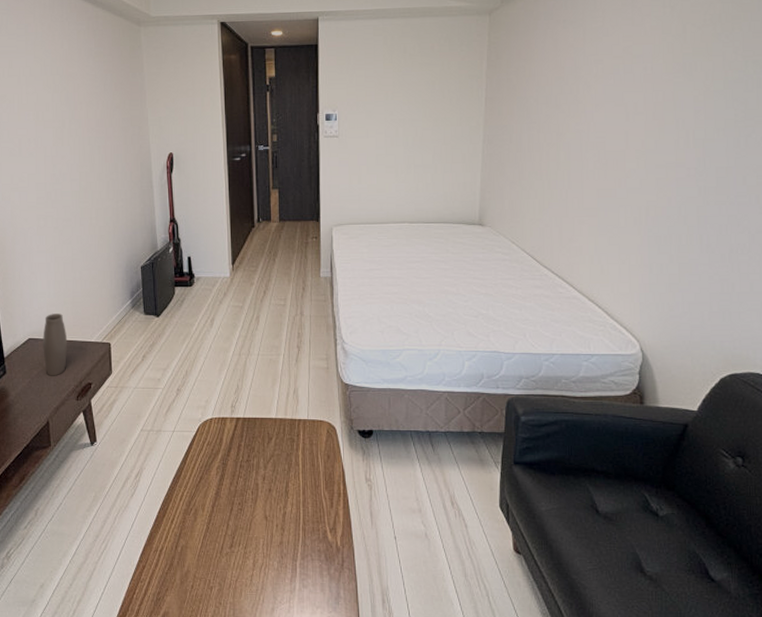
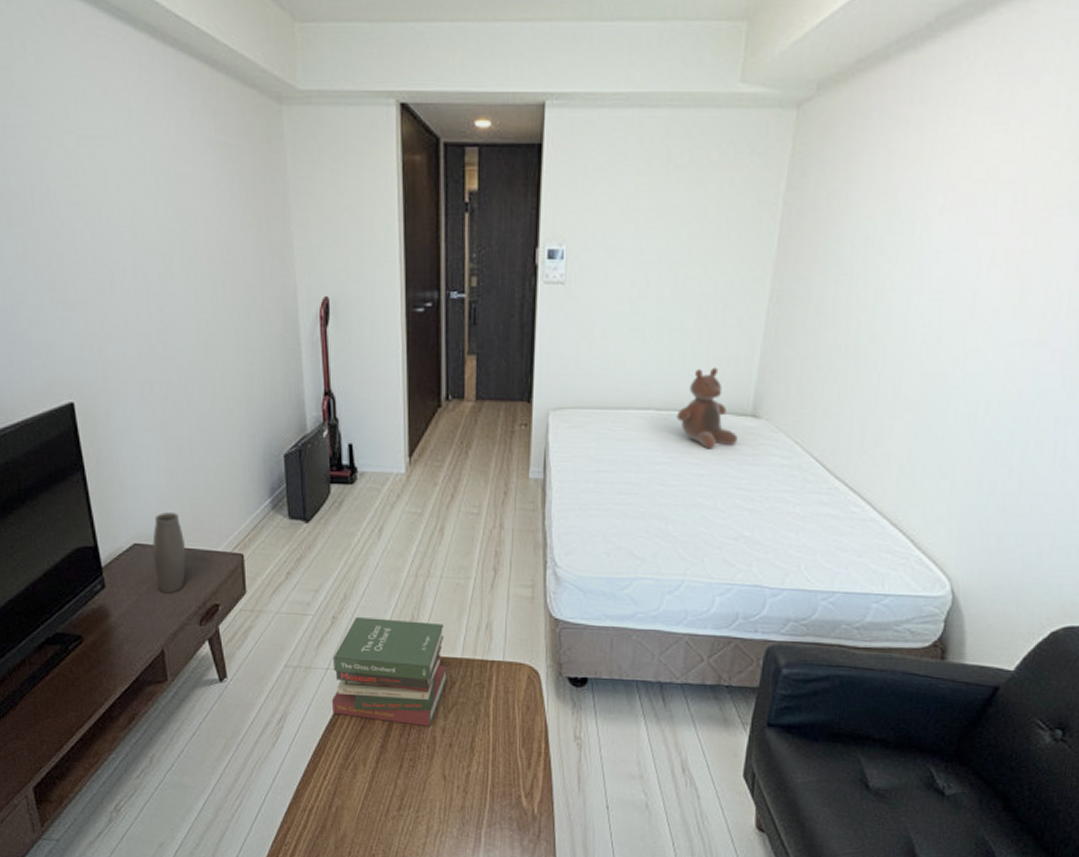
books: none [177,389,265,475] -> present [331,617,447,726]
stuffed bear: none [424,190,470,250] -> present [676,367,737,449]

